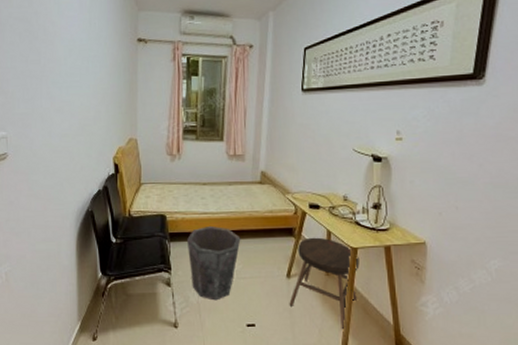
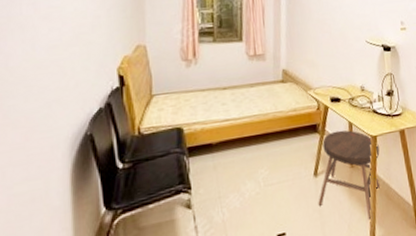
waste bin: present [187,225,241,301] -> none [208,133,266,216]

